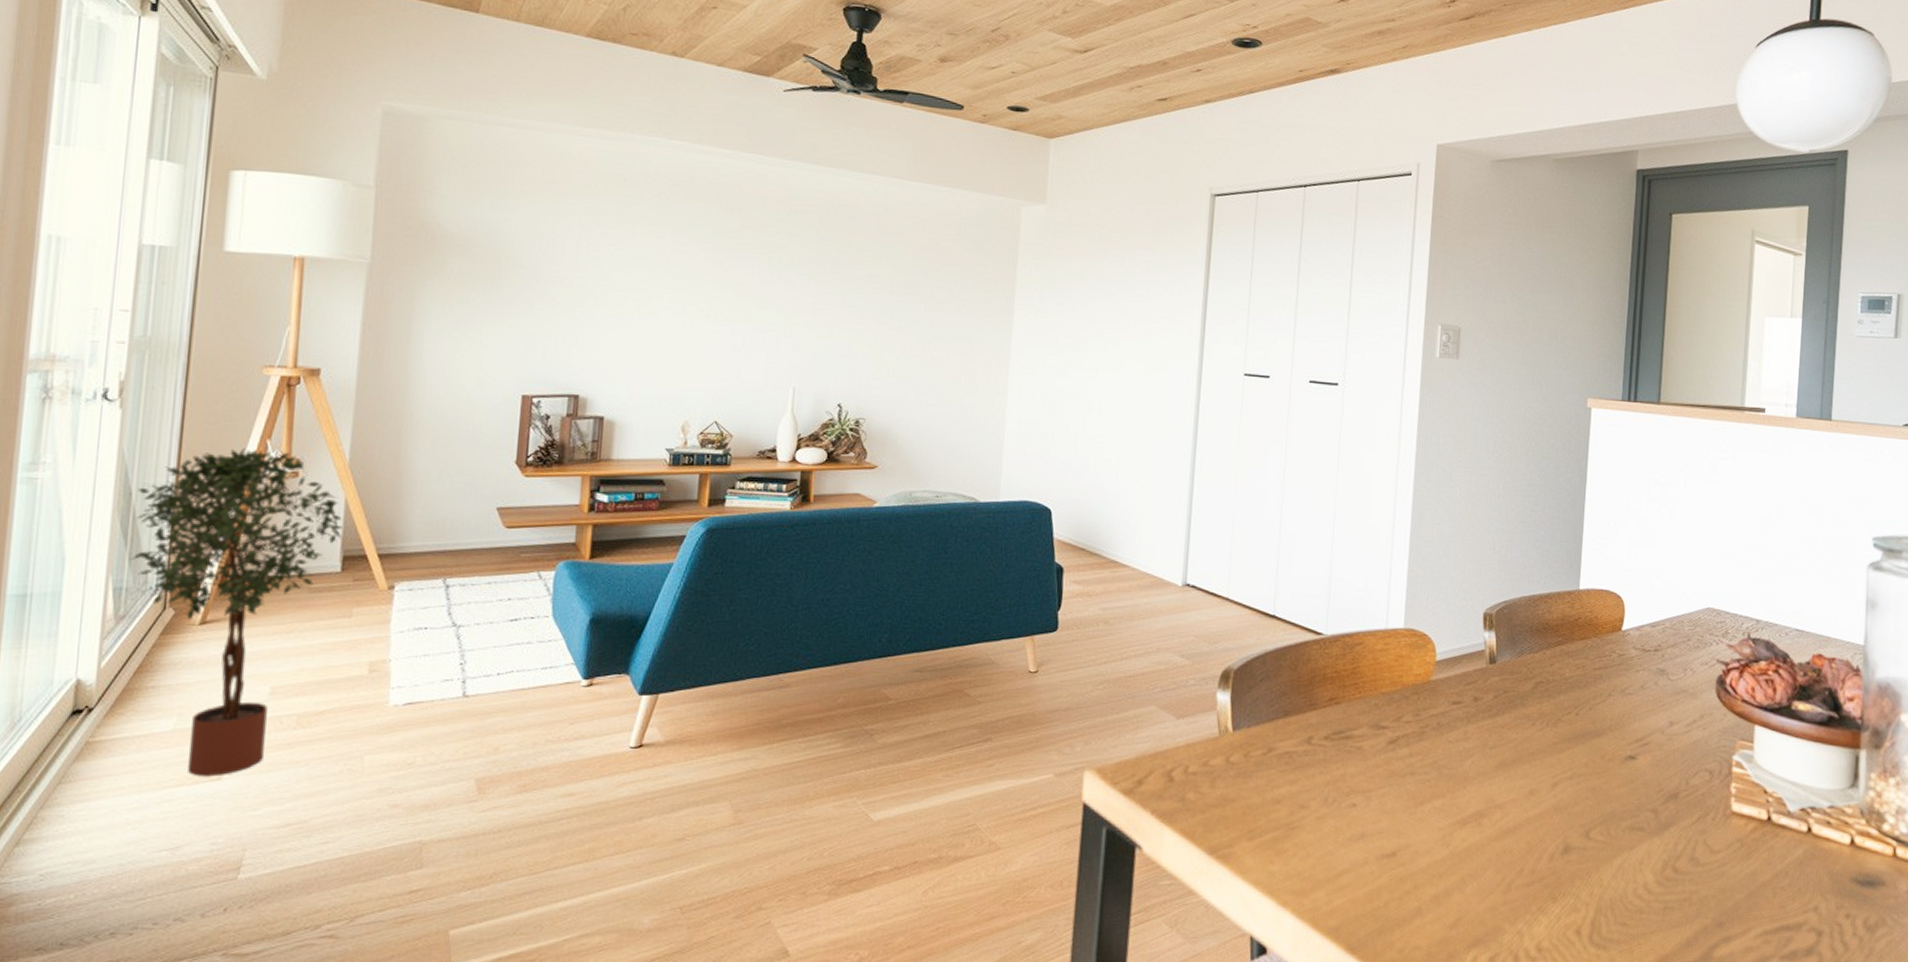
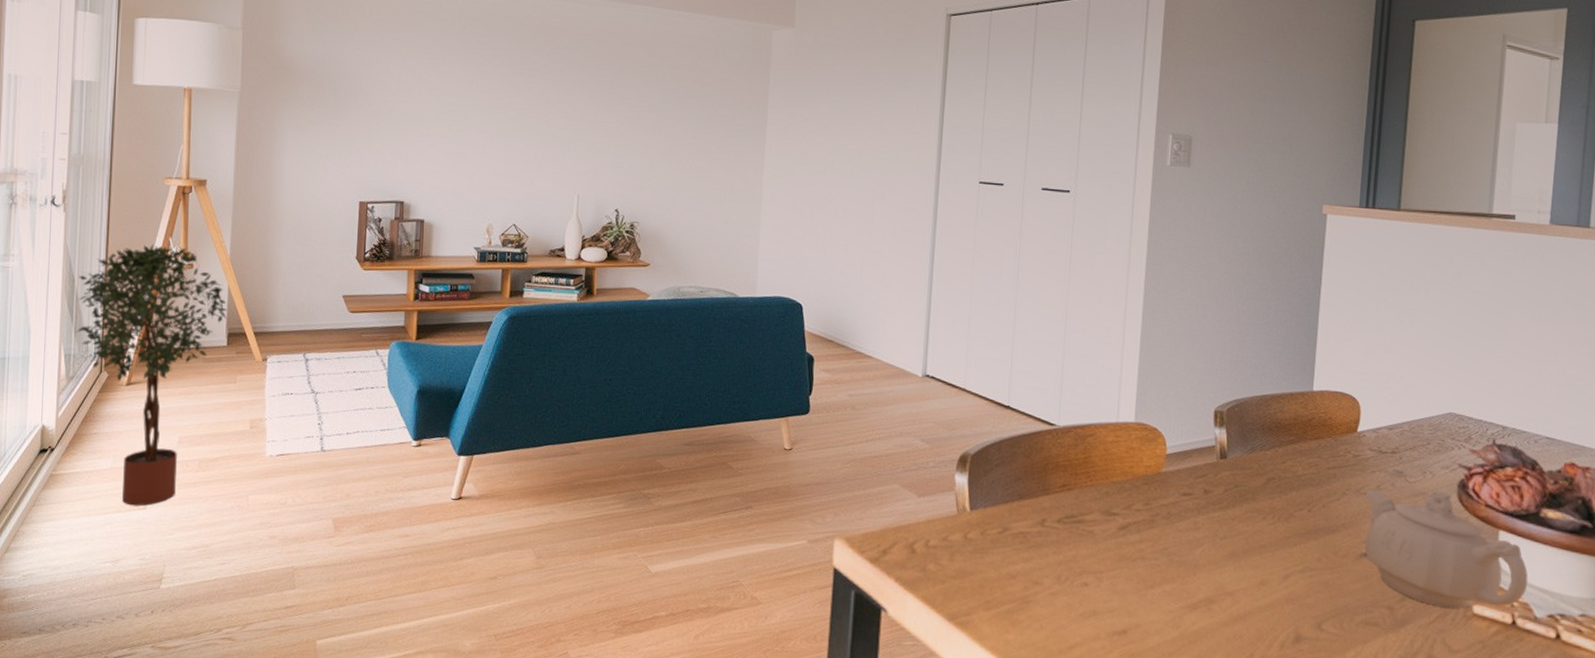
teapot: none [1630,688,1782,808] -> present [1365,489,1528,609]

